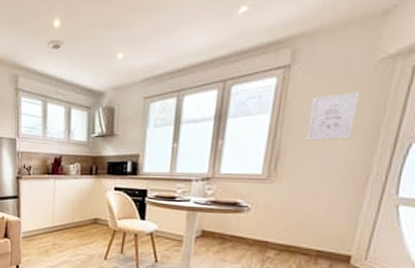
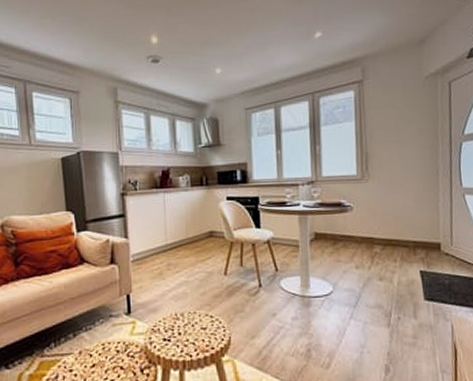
wall art: present [305,91,360,140] -> none [384,101,419,143]

